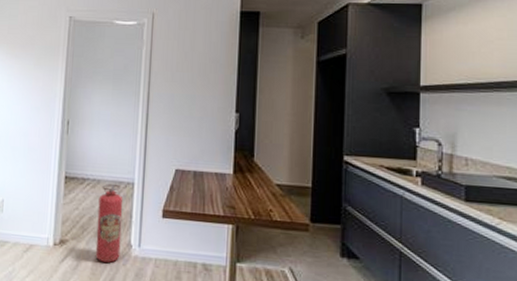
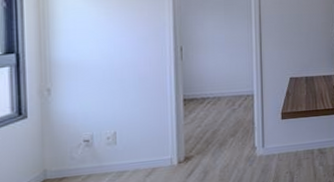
fire extinguisher: present [95,183,124,263] -> none [220,98,246,168]

